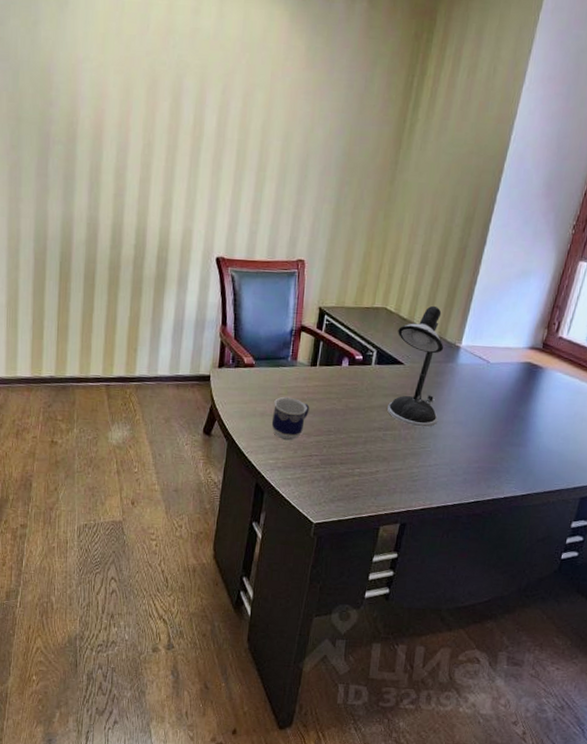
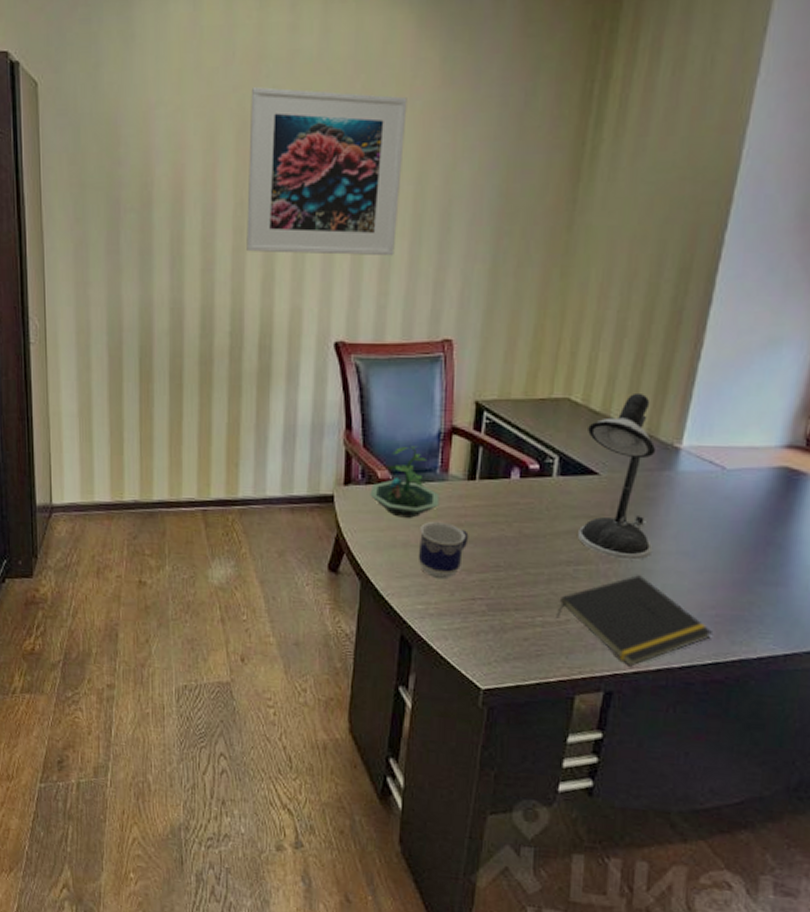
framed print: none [151,54,280,194] -> present [246,87,407,256]
terrarium: none [238,339,290,394] -> present [370,446,440,518]
notepad: none [369,438,475,505] -> present [556,575,712,667]

